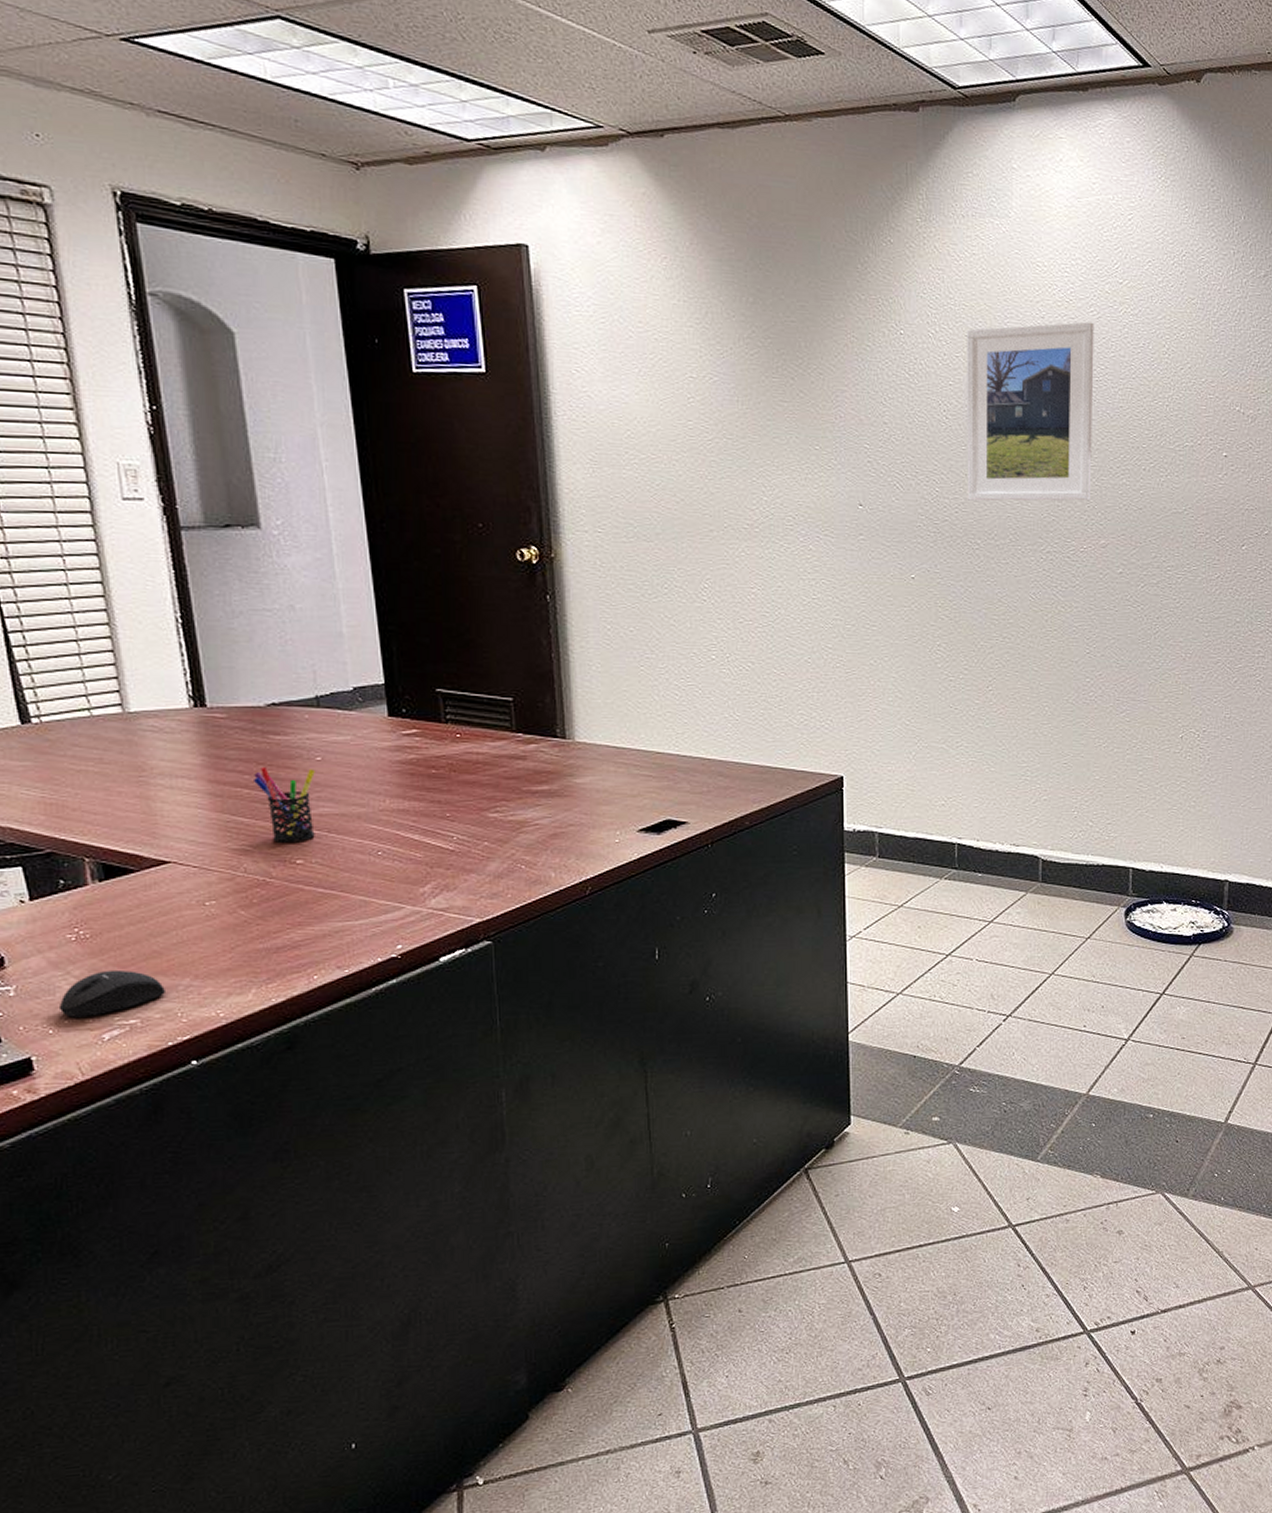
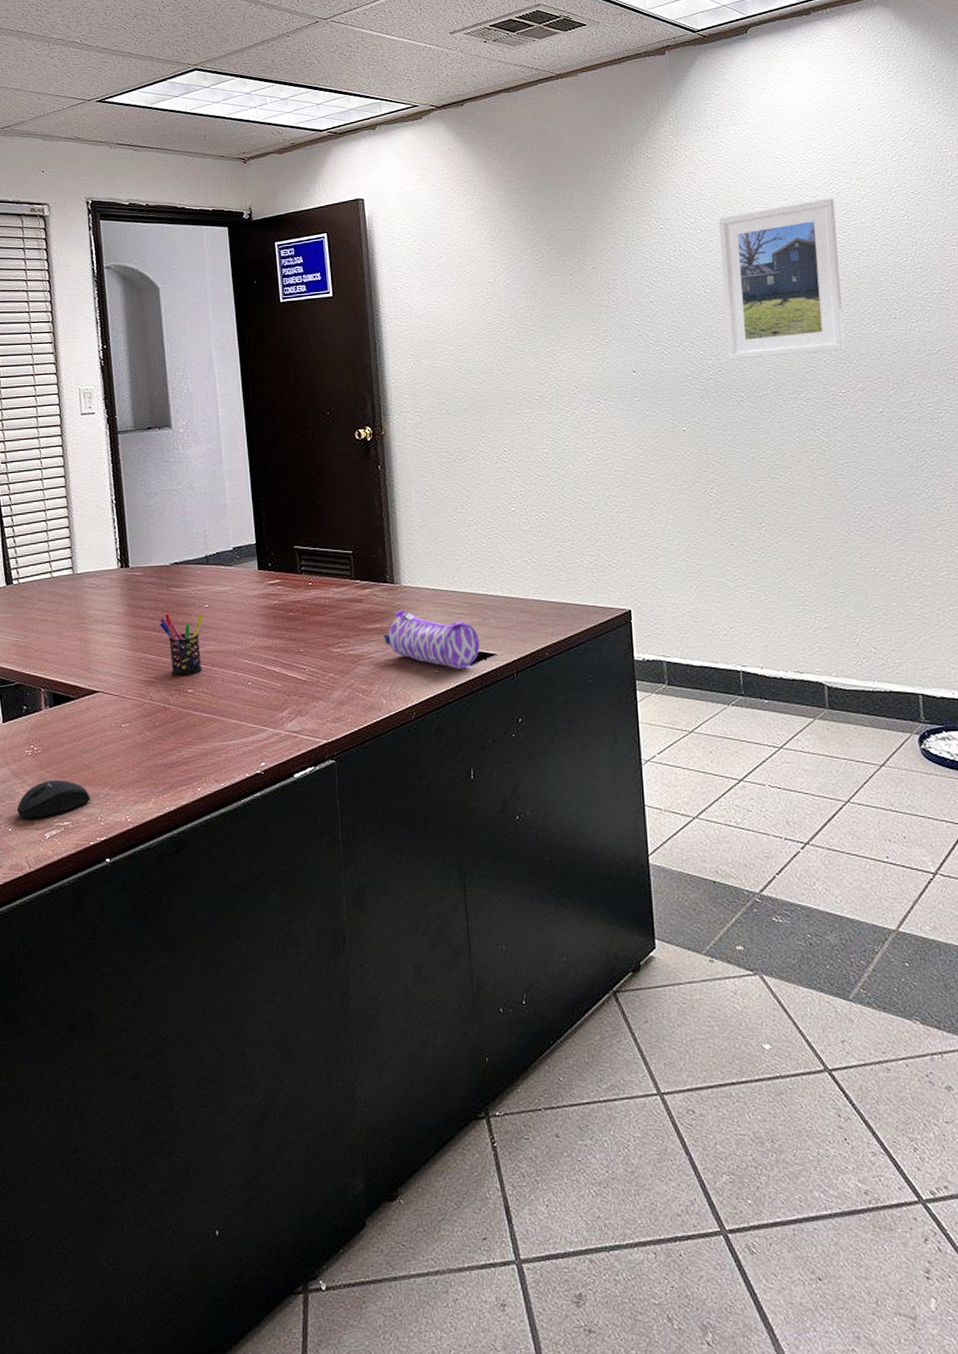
pencil case: none [553,769,668,838] -> present [384,609,479,669]

